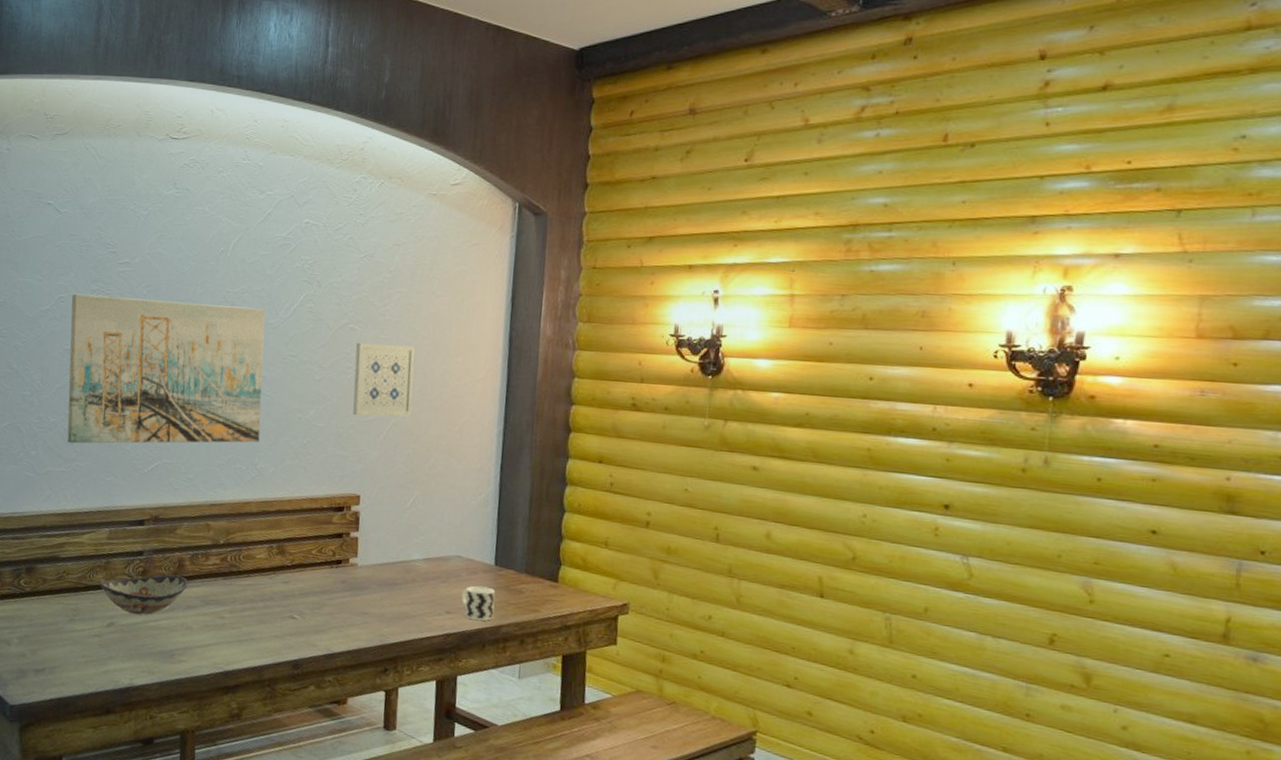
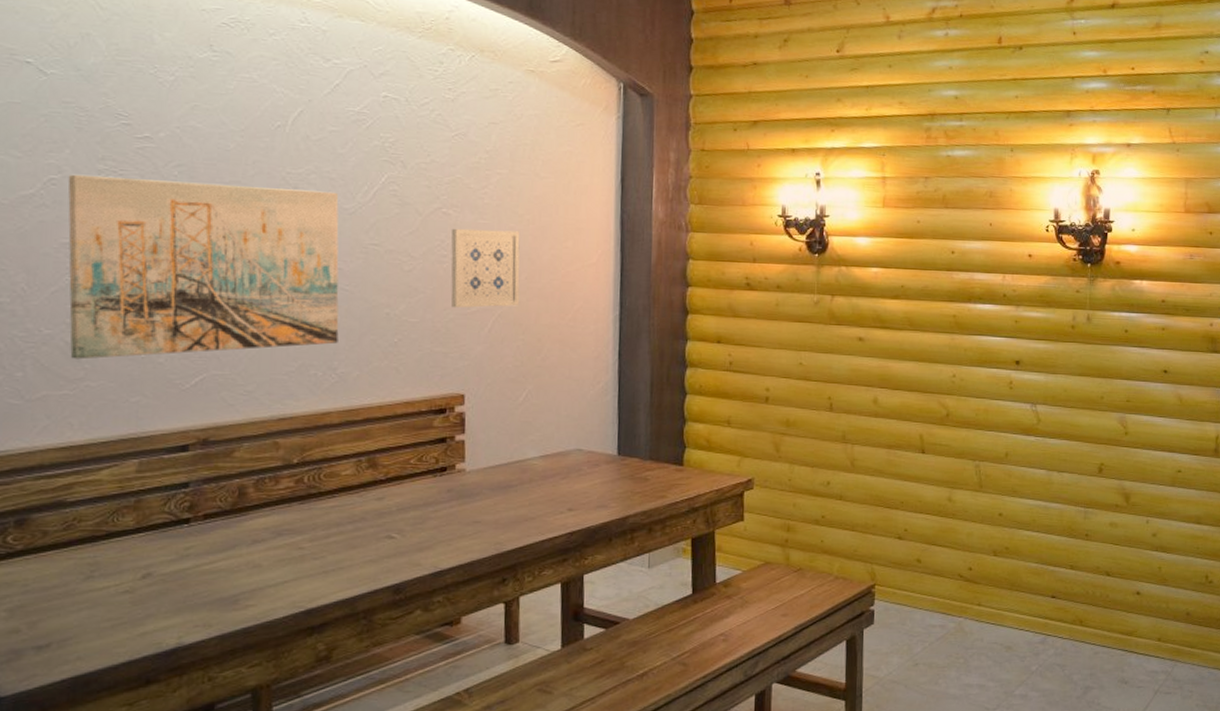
decorative bowl: present [99,574,188,615] -> none [127,506,253,558]
cup: present [461,585,496,621] -> none [583,478,620,515]

